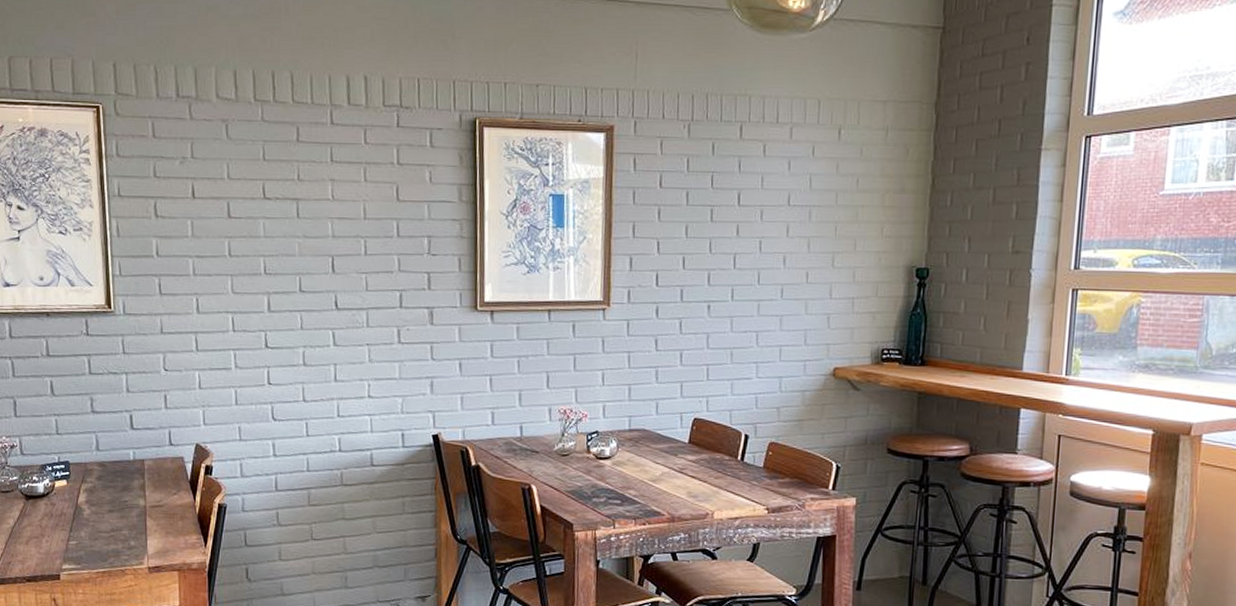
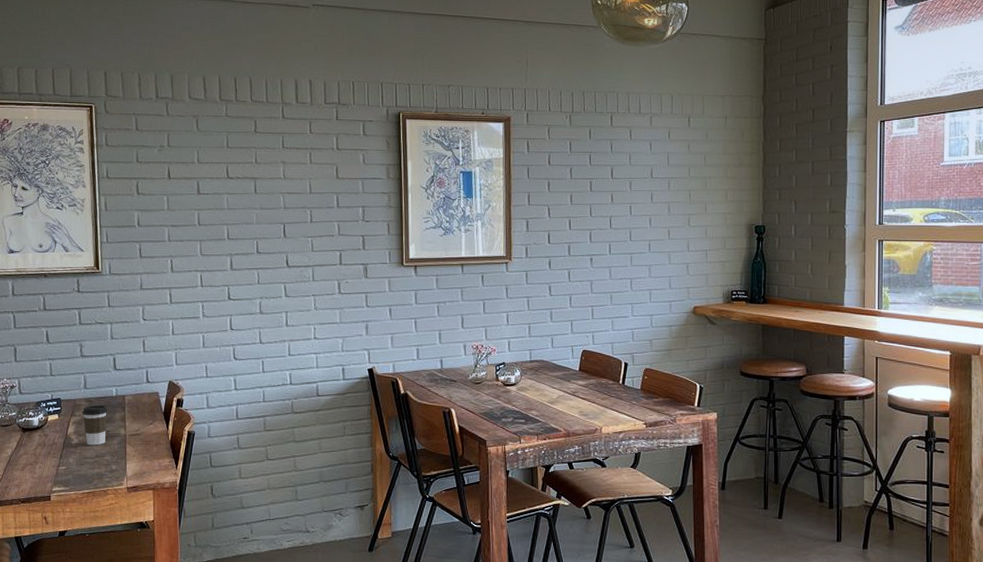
coffee cup: none [94,470,124,518] -> present [82,405,107,446]

